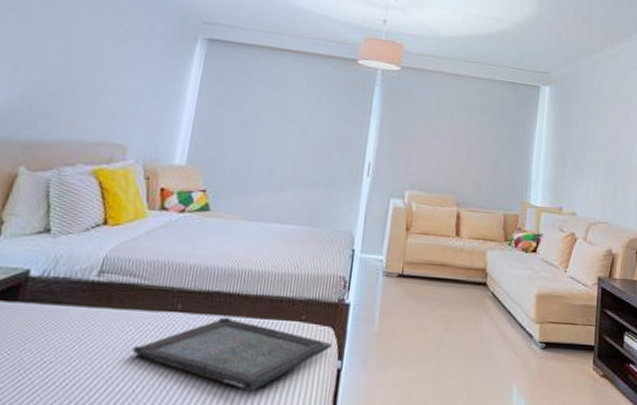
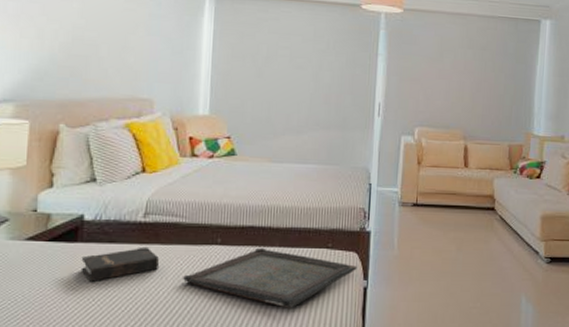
hardback book: none [15,310,108,351] -> present [80,246,159,283]

